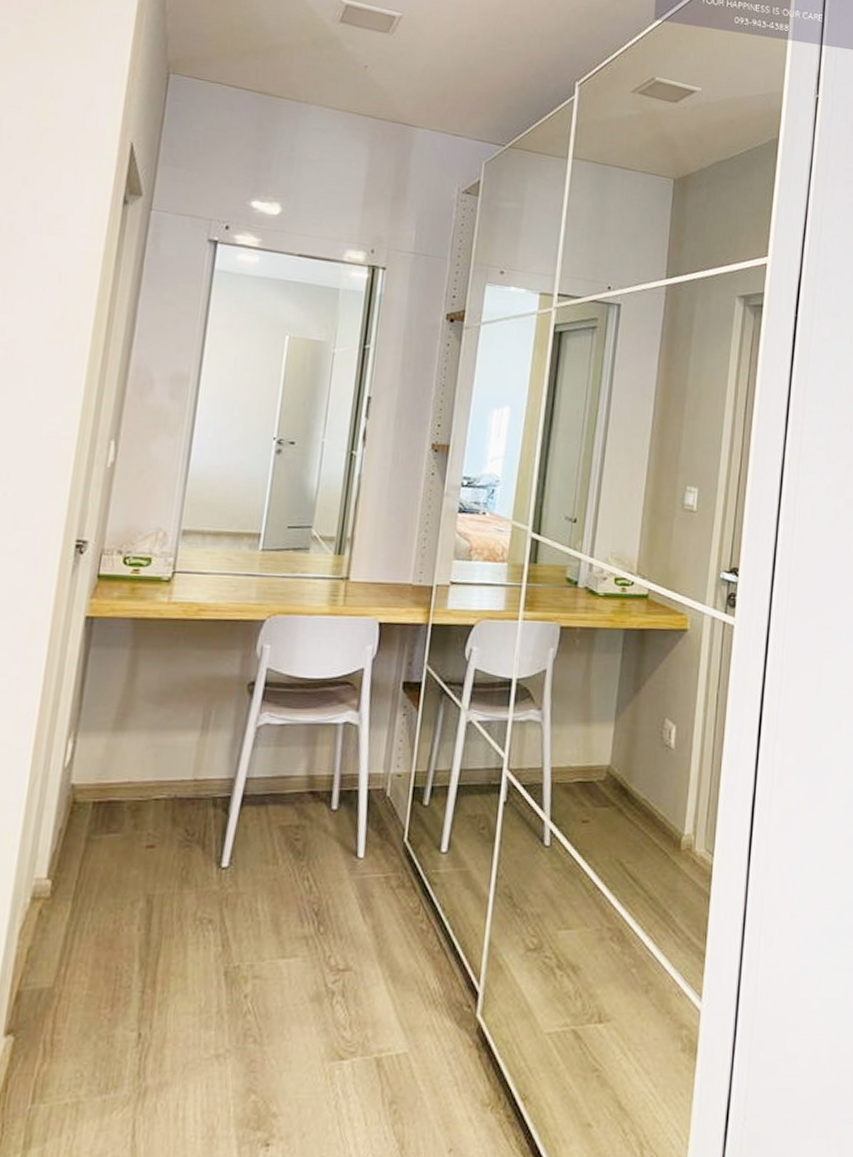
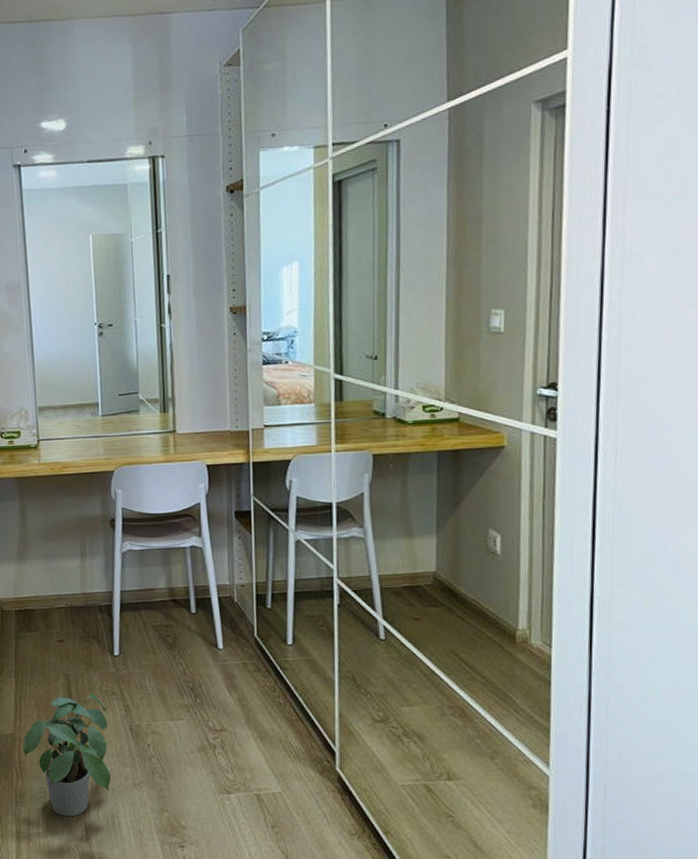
potted plant: none [61,921,197,1114] -> present [22,693,112,817]

